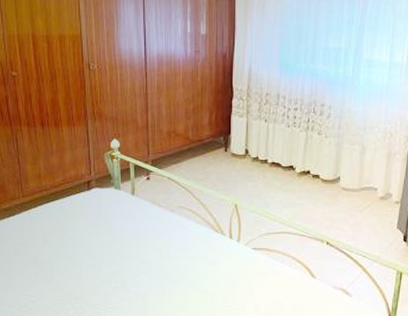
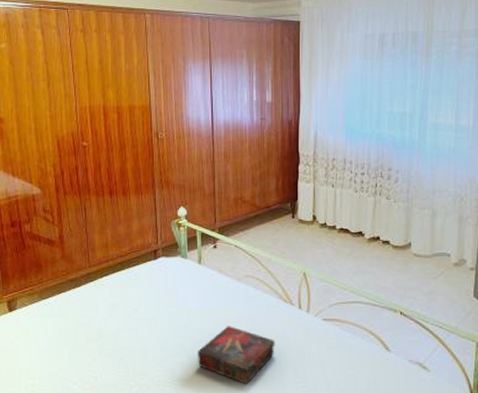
book: none [132,254,206,308] -> present [198,326,275,384]

